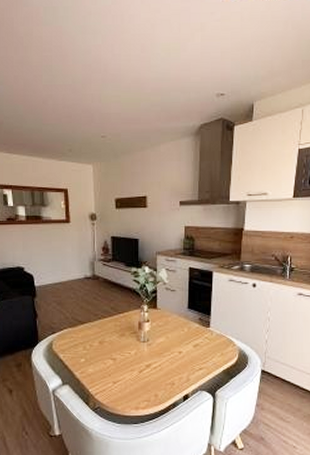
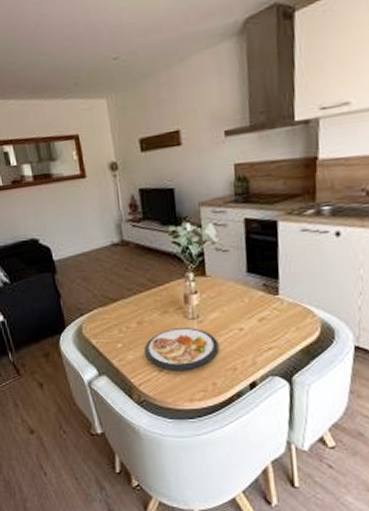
dish: none [102,349,162,384] -> present [143,327,219,371]

